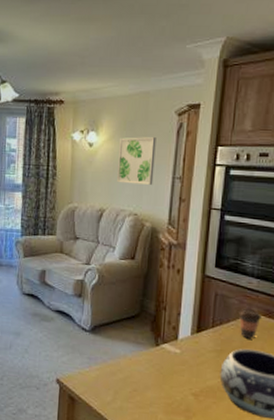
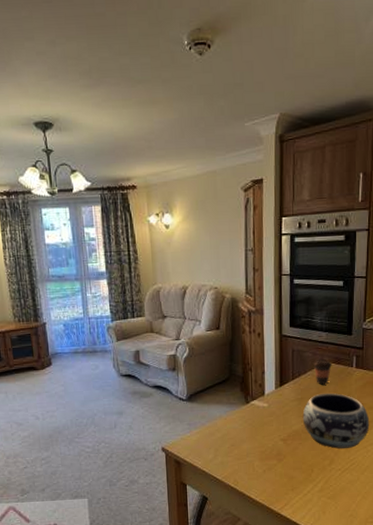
wall art: present [117,137,156,185] -> none [194,214,229,260]

